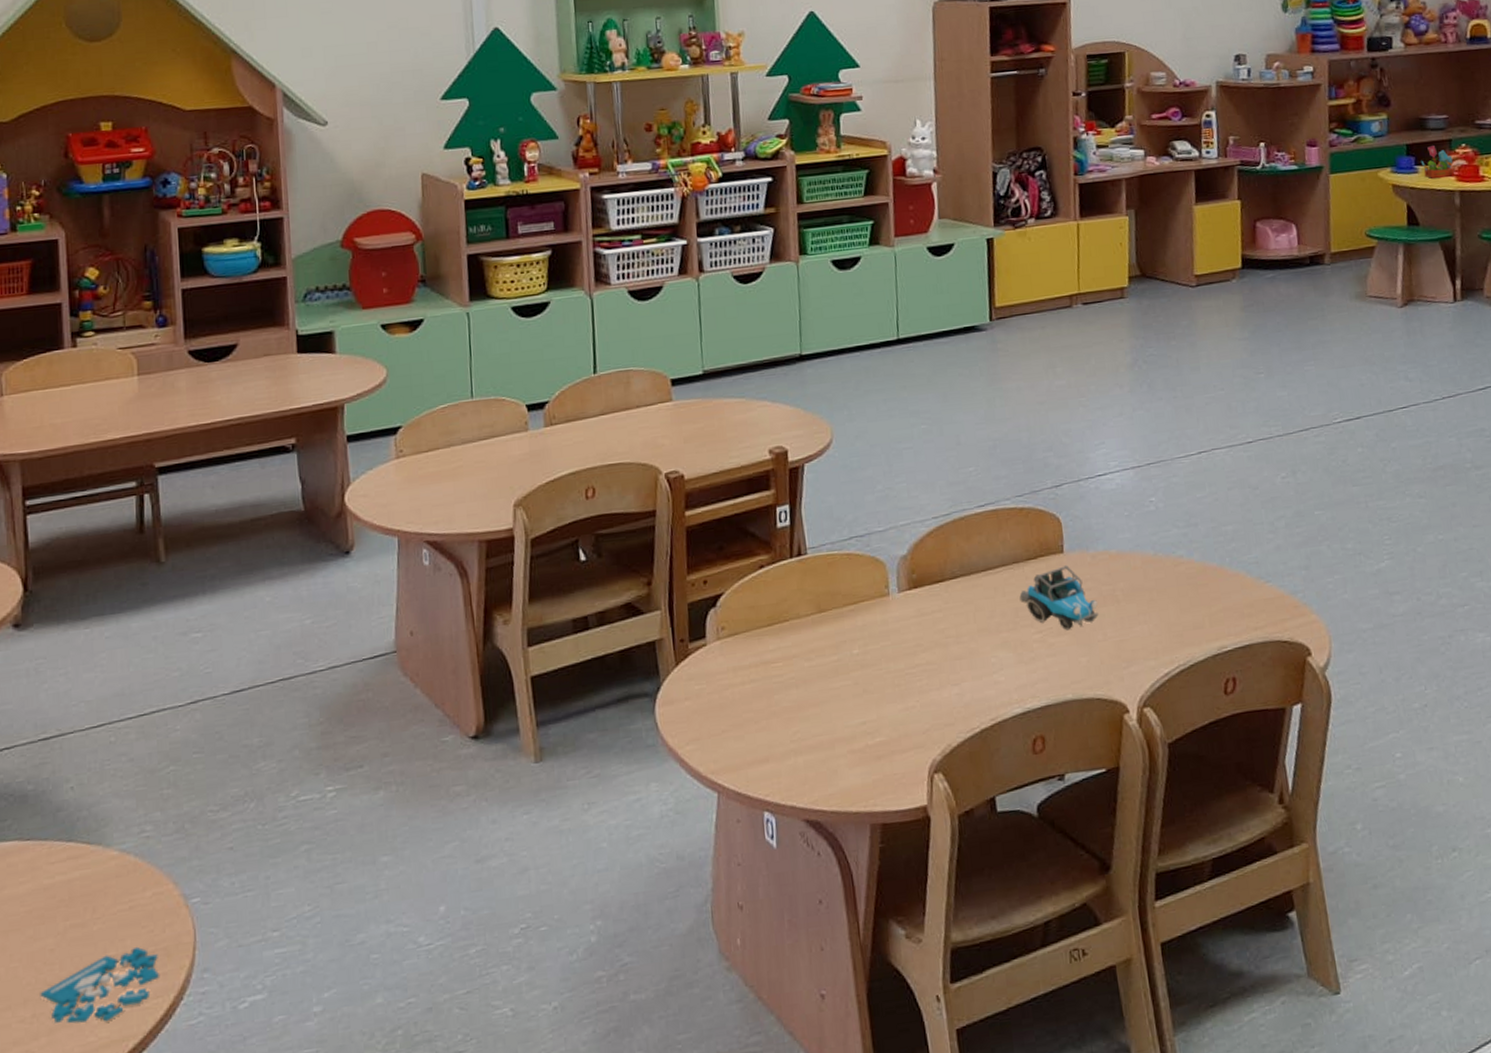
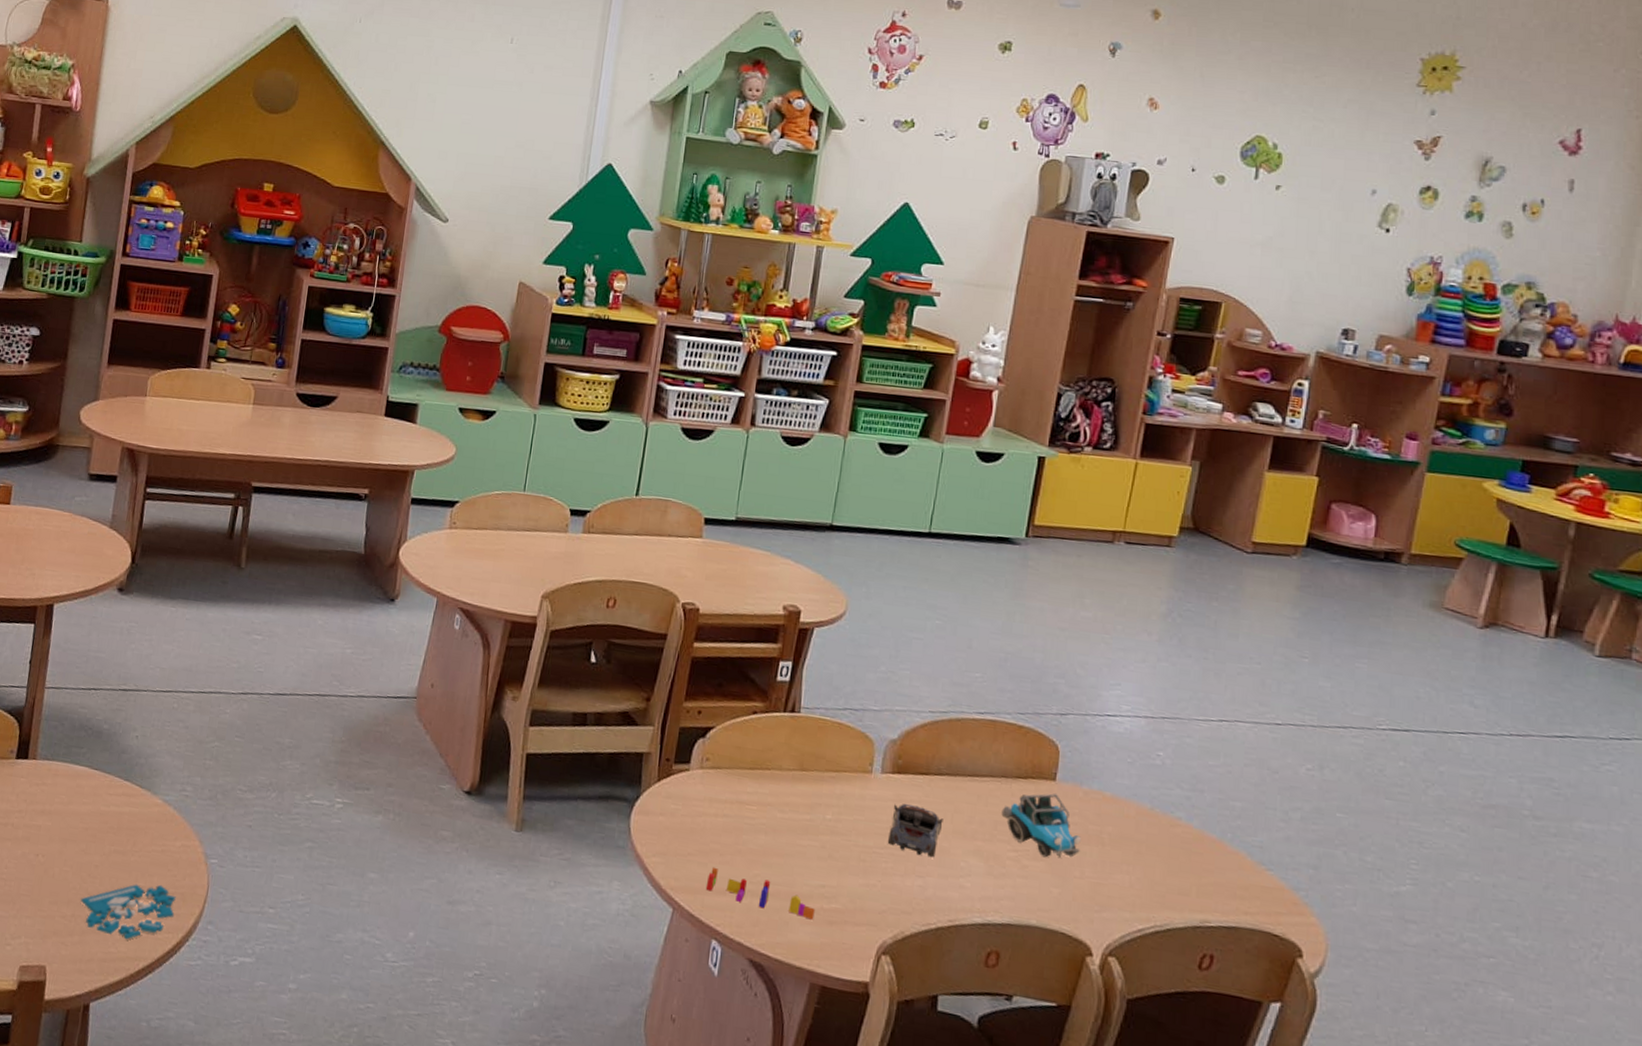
toy blocks: none [747,733,861,765] -> present [705,866,815,920]
toy car: none [917,615,967,665] -> present [887,803,943,858]
toy figurine: present [1421,146,1455,179] -> none [1536,467,1576,506]

